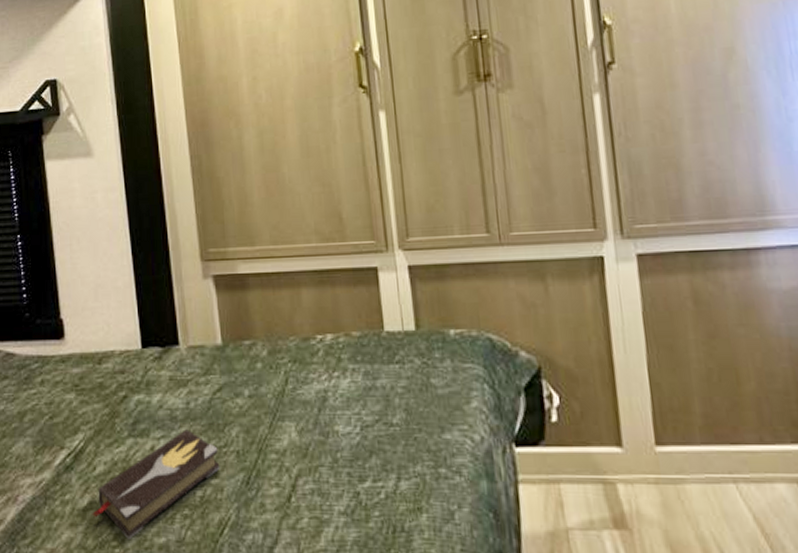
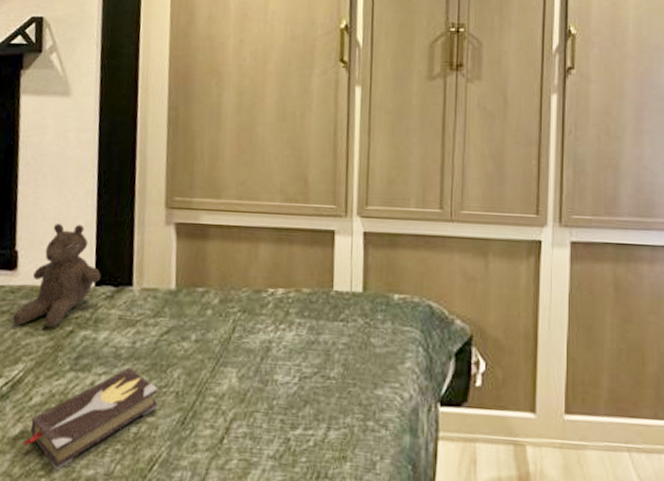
teddy bear: none [67,286,147,395] -> present [13,224,101,328]

